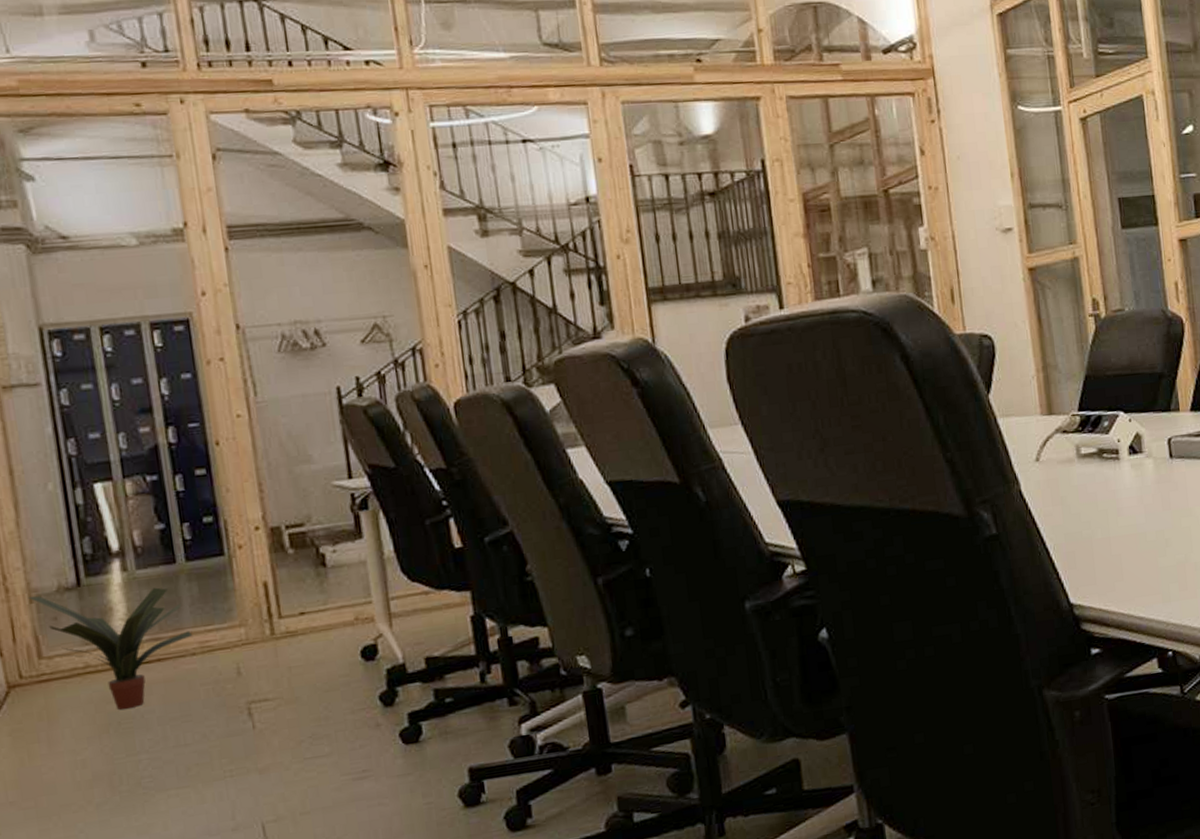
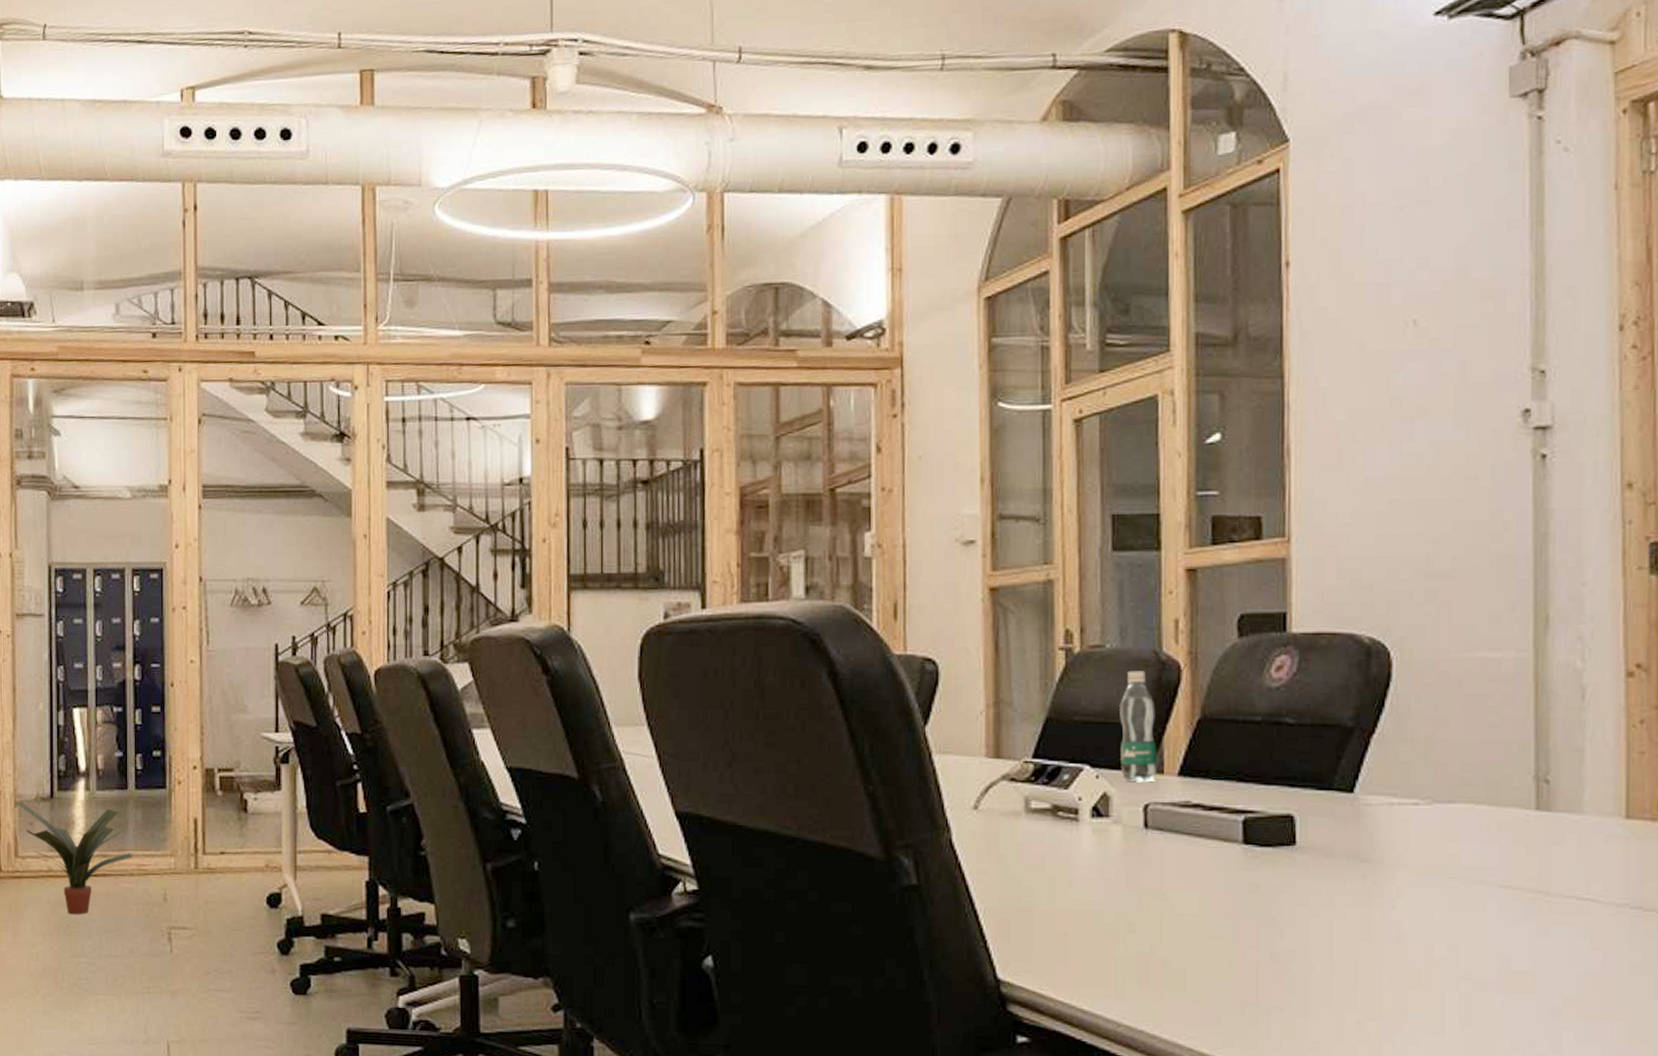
bottle: none [1141,327,1175,422] -> present [1120,671,1157,783]

